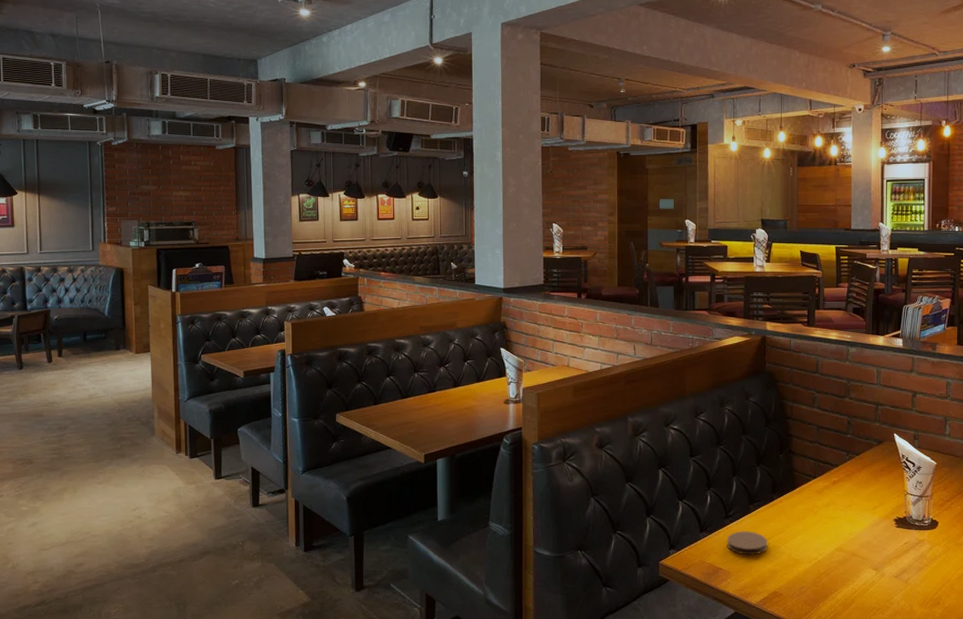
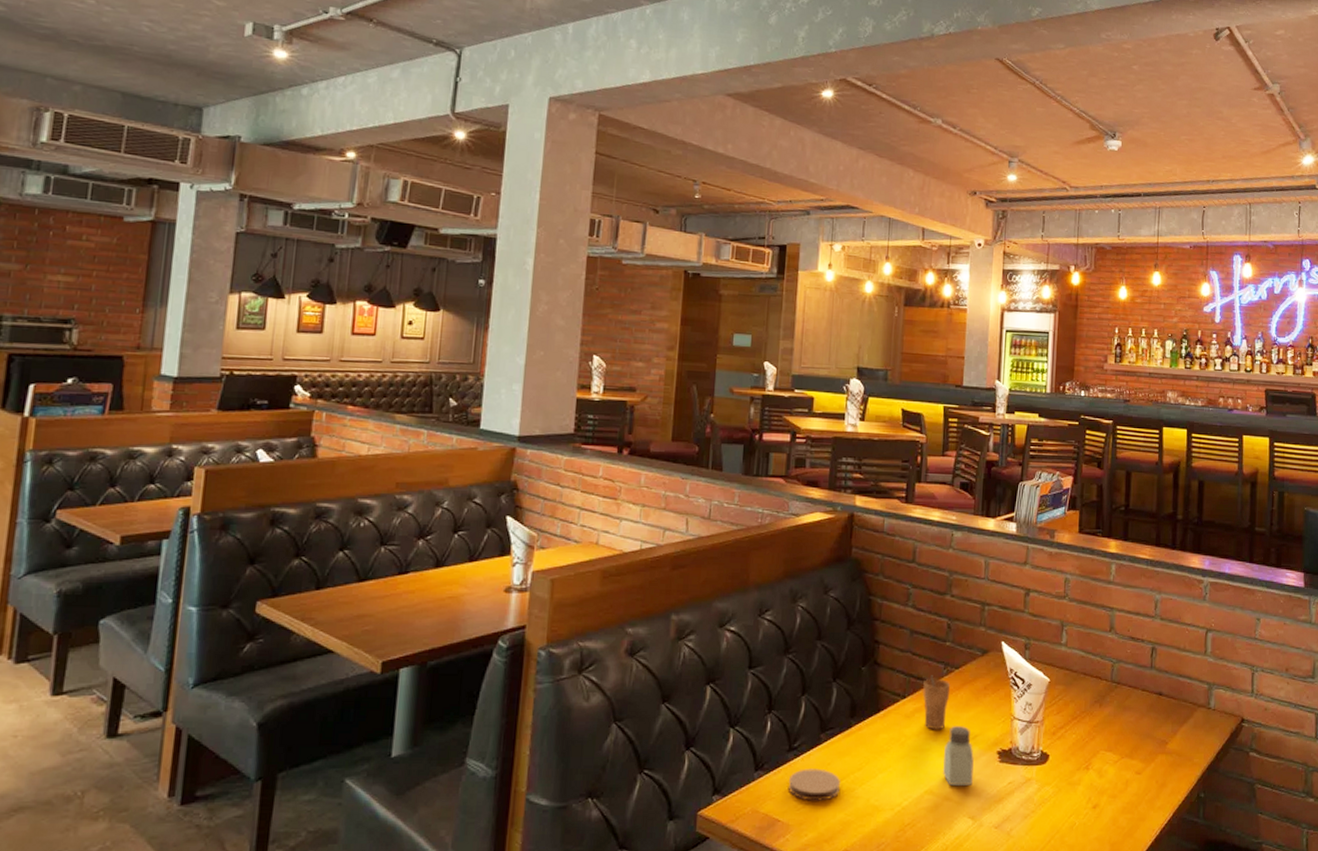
cup: none [829,460,853,503] -> present [922,675,951,730]
saltshaker: none [849,500,875,546] -> present [942,726,974,787]

